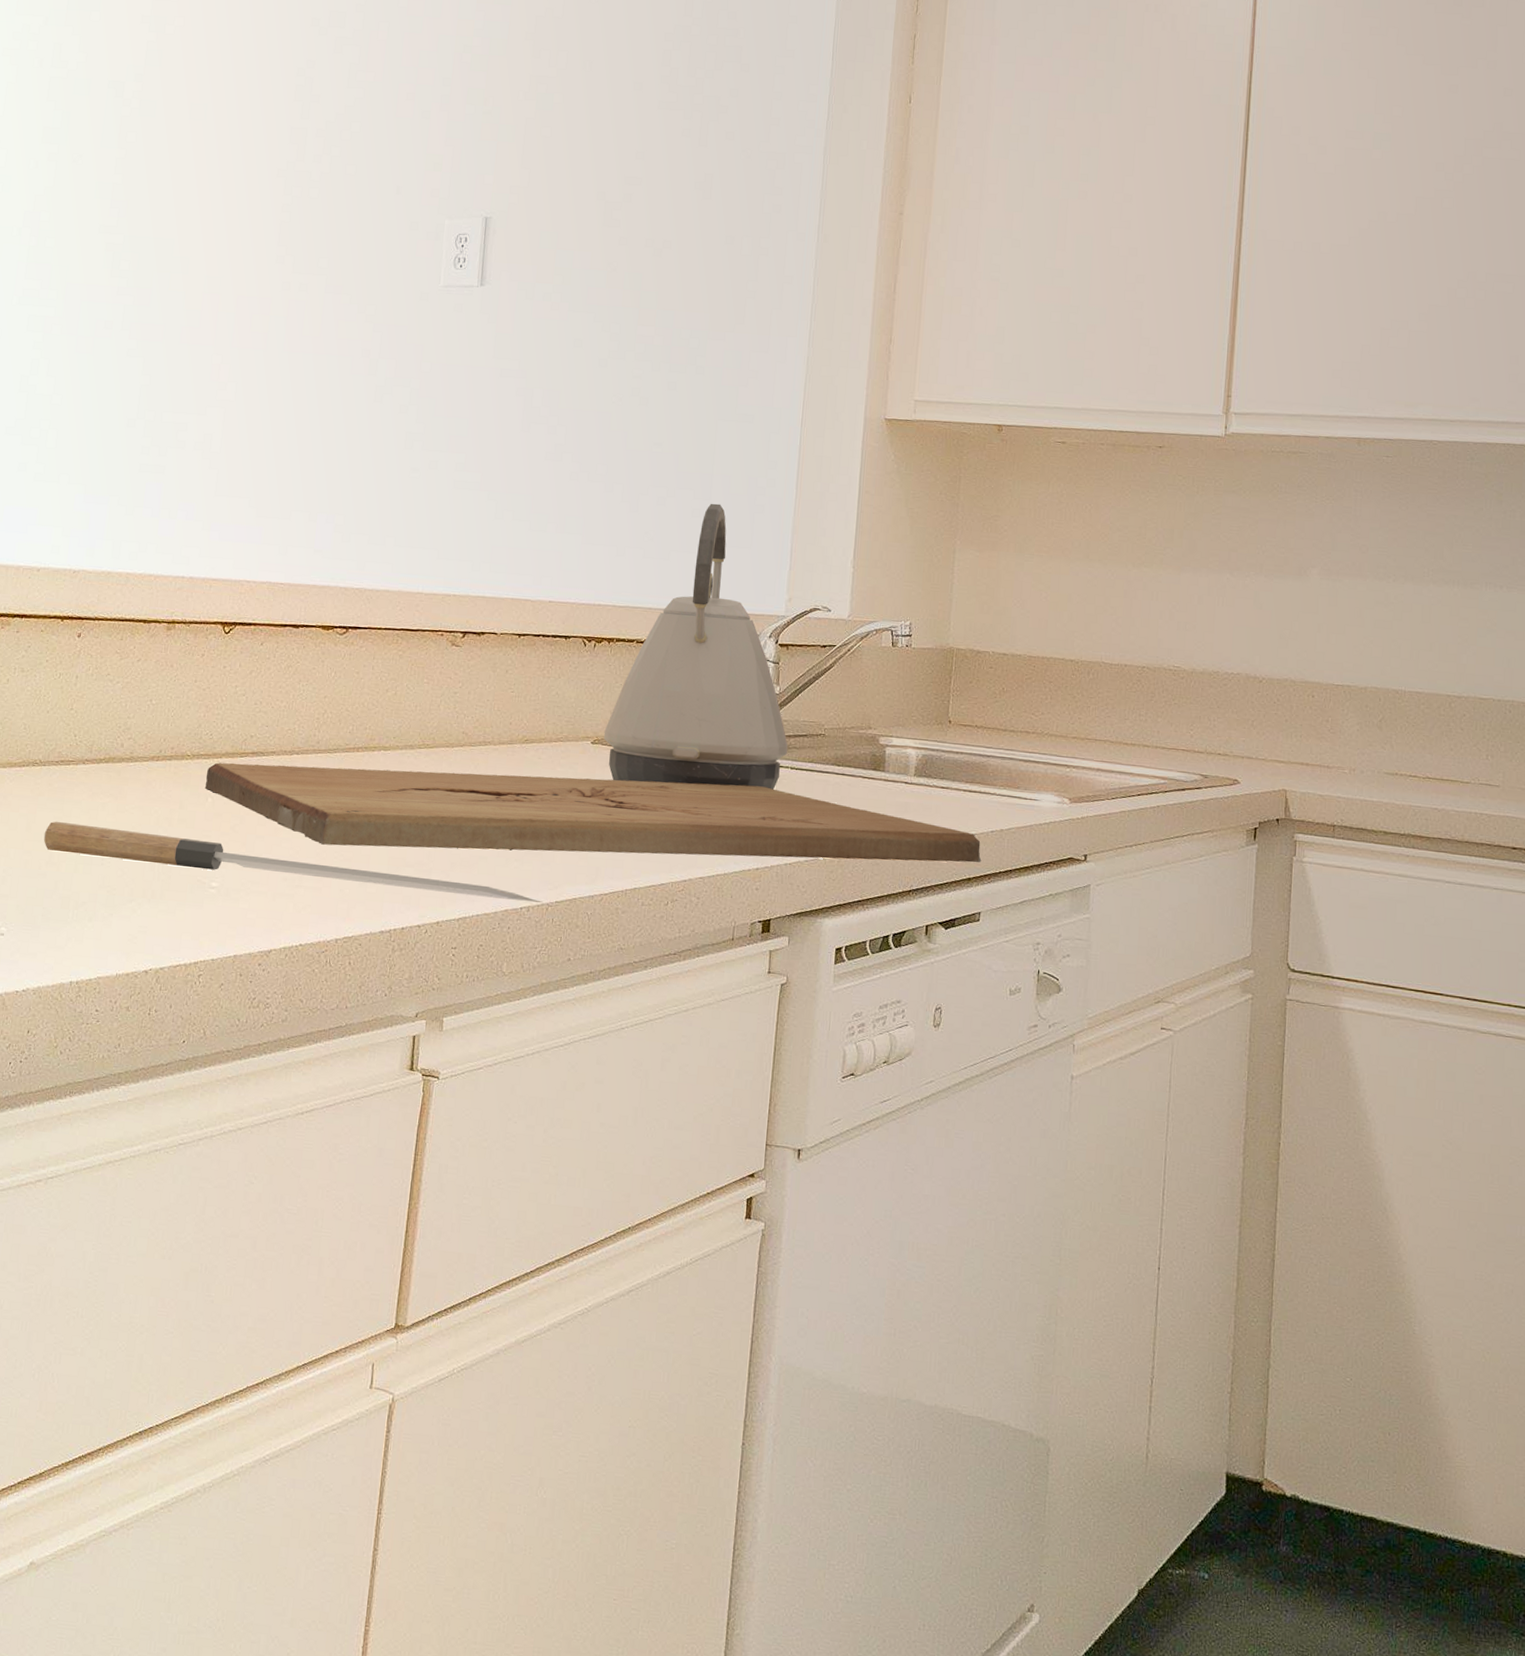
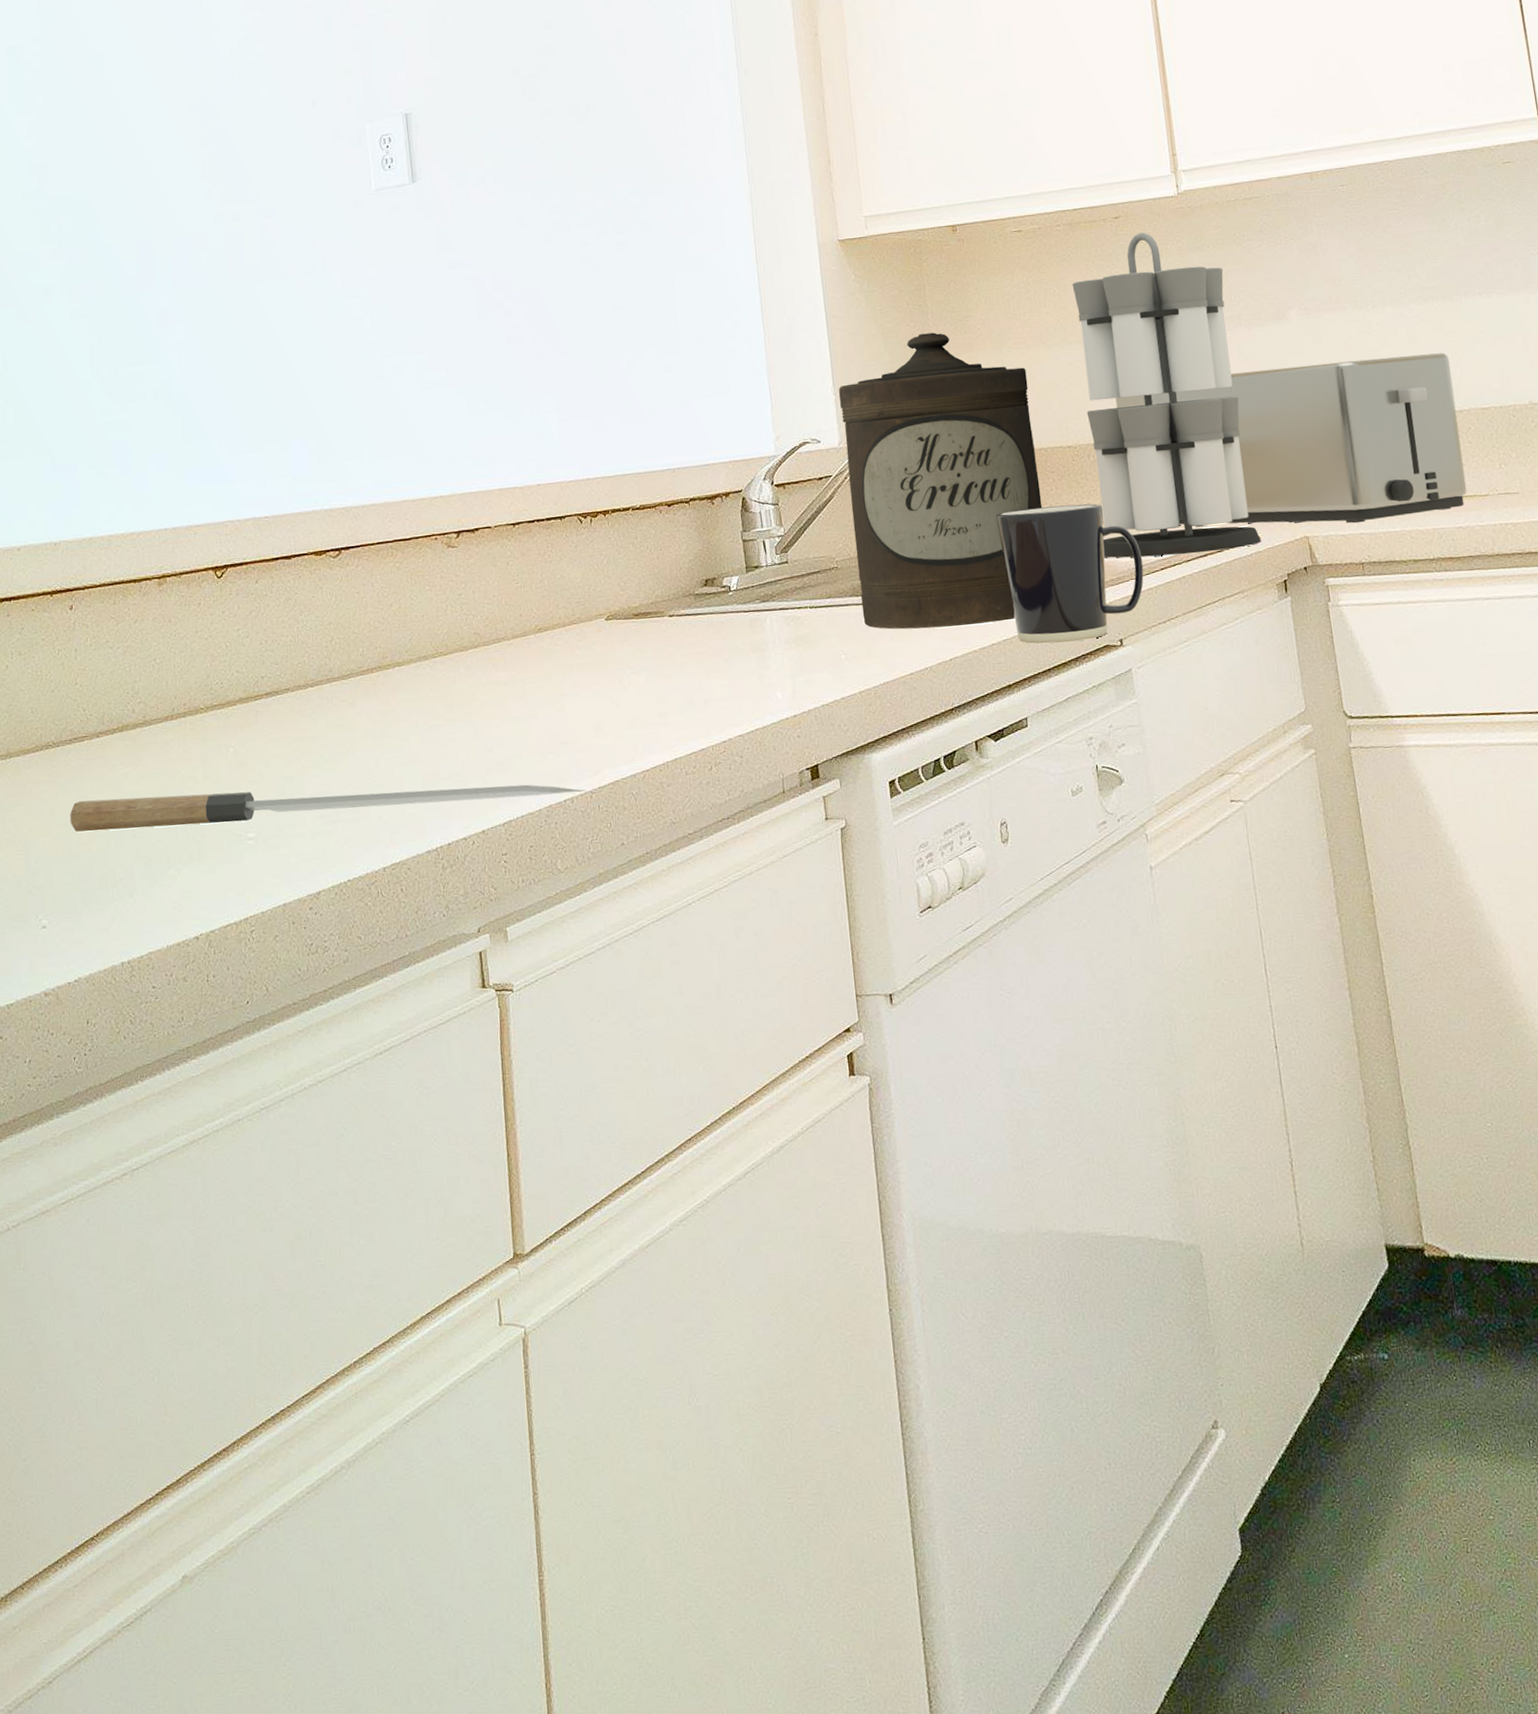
cutting board: present [204,762,982,863] -> none [223,631,1019,774]
kettle: present [603,503,789,790] -> none [616,355,804,654]
canister: none [840,524,1044,817] -> present [839,332,1043,630]
mug: none [986,711,1122,850] -> present [995,503,1144,644]
spice rack: none [1085,466,1255,789] -> present [1072,232,1261,558]
toaster: none [1125,618,1458,790] -> present [1115,352,1467,525]

